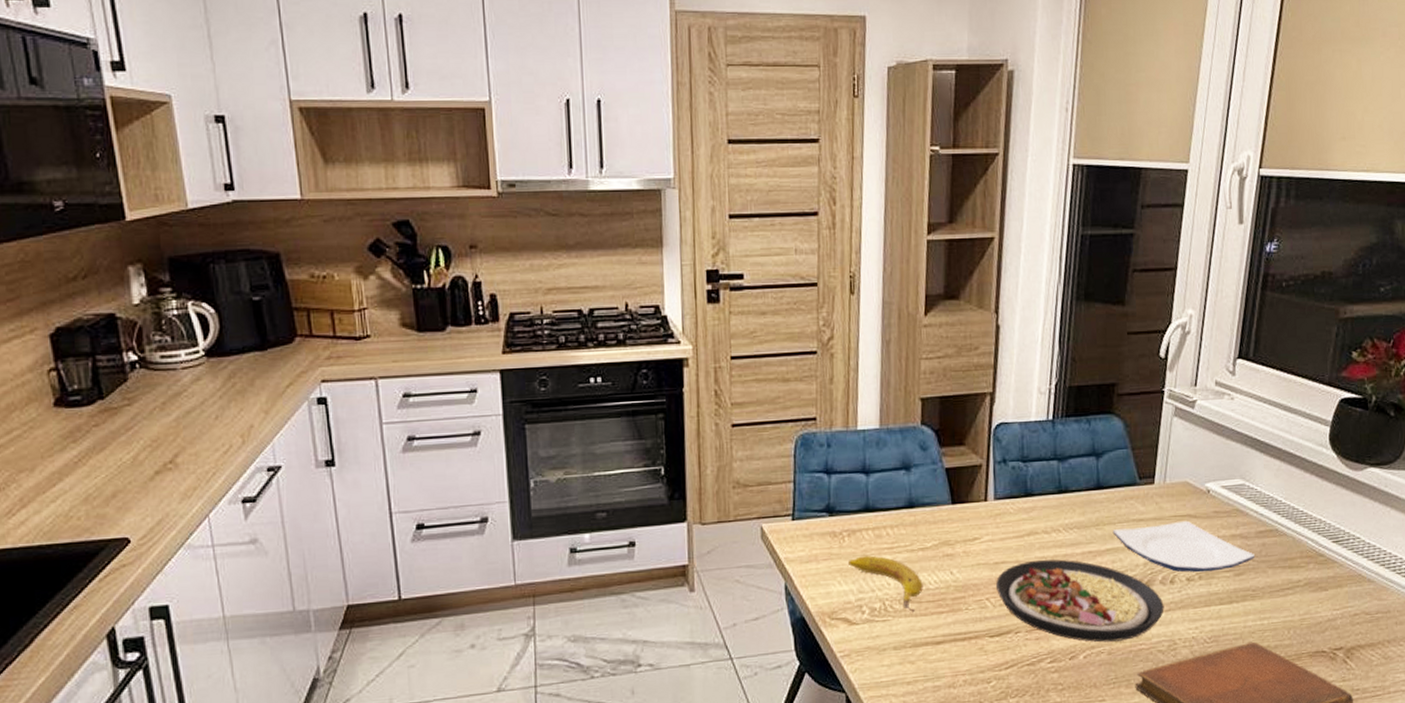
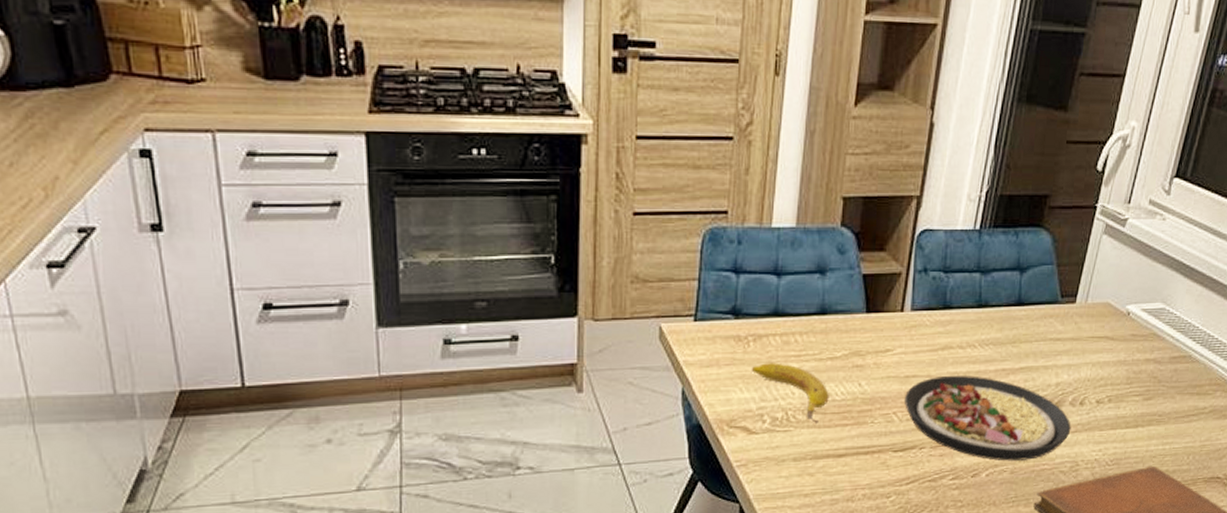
plate: present [1112,520,1255,573] -> none [1028,342,1165,395]

